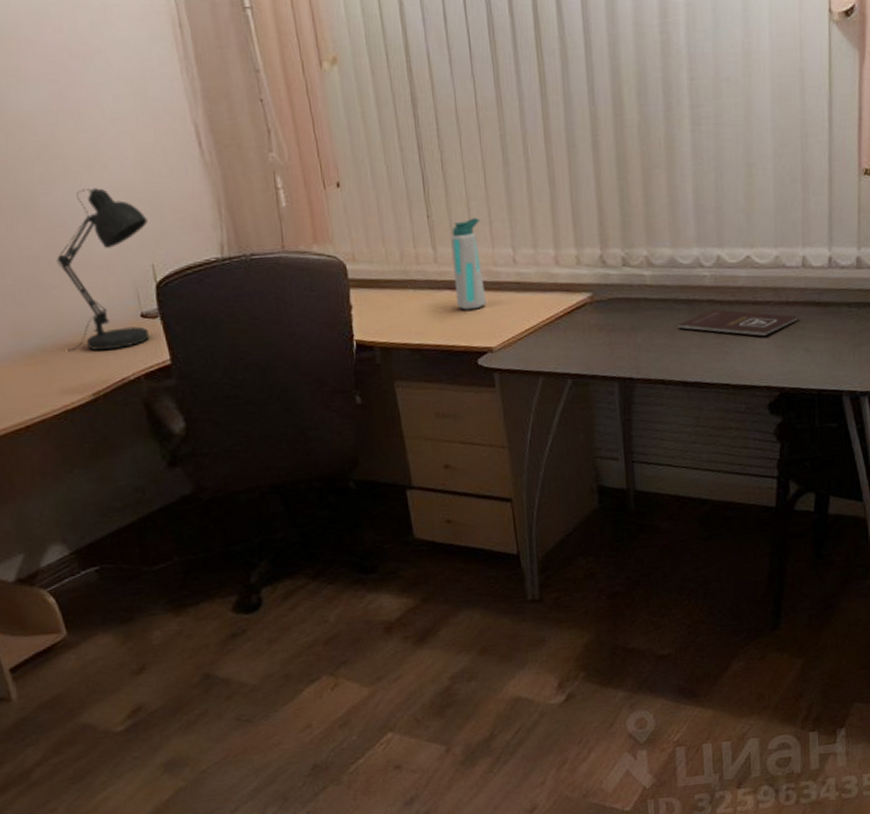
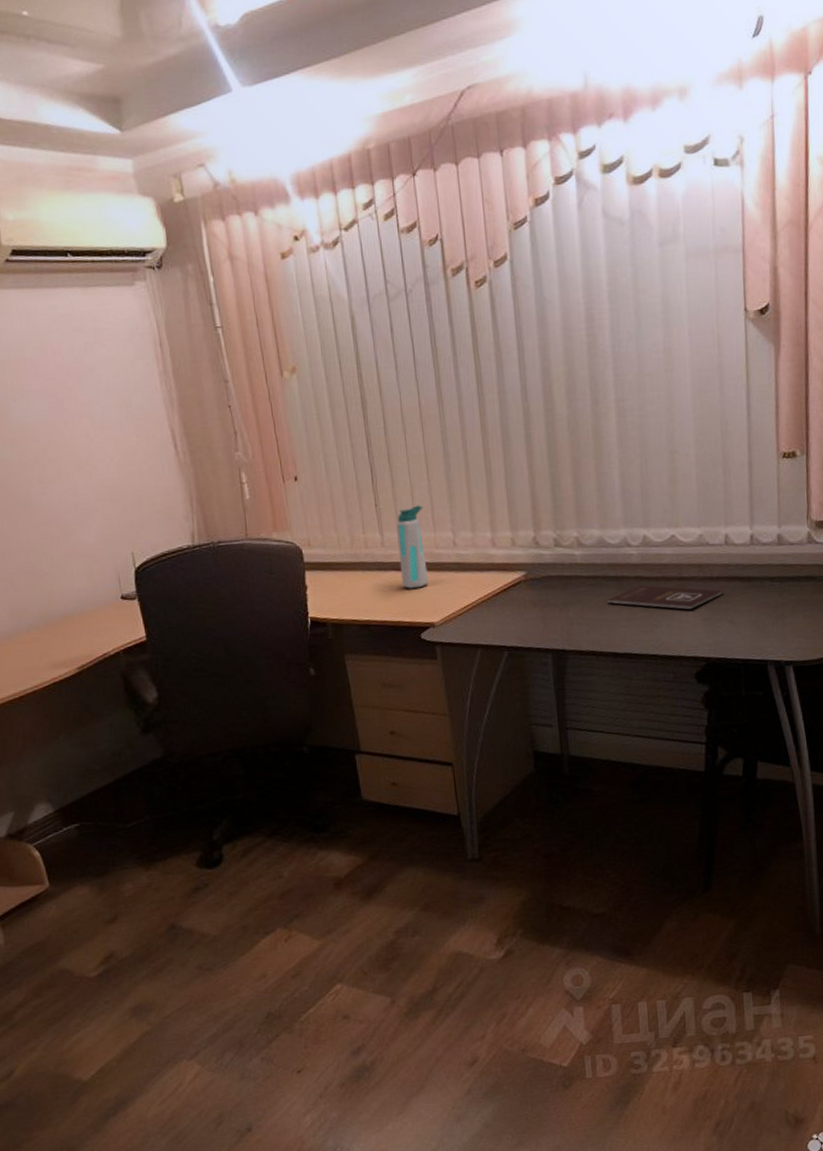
desk lamp: present [56,188,149,351] -> none [50,486,129,629]

